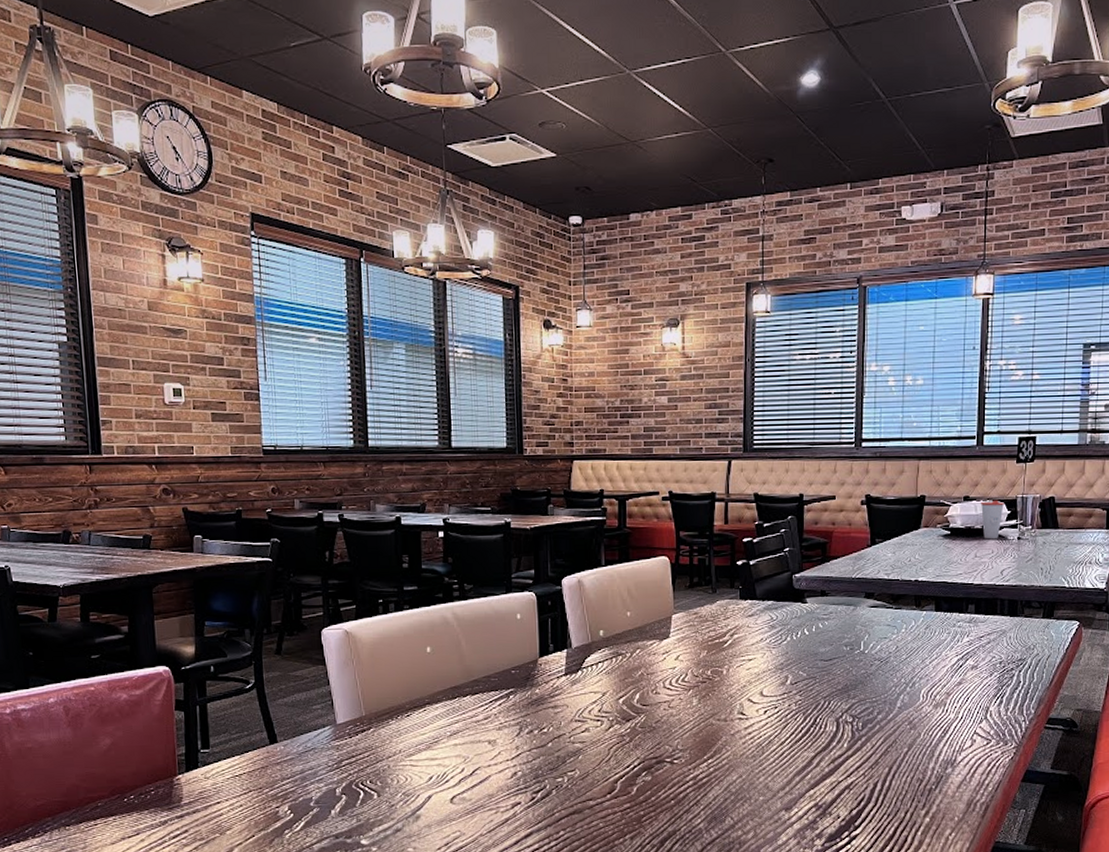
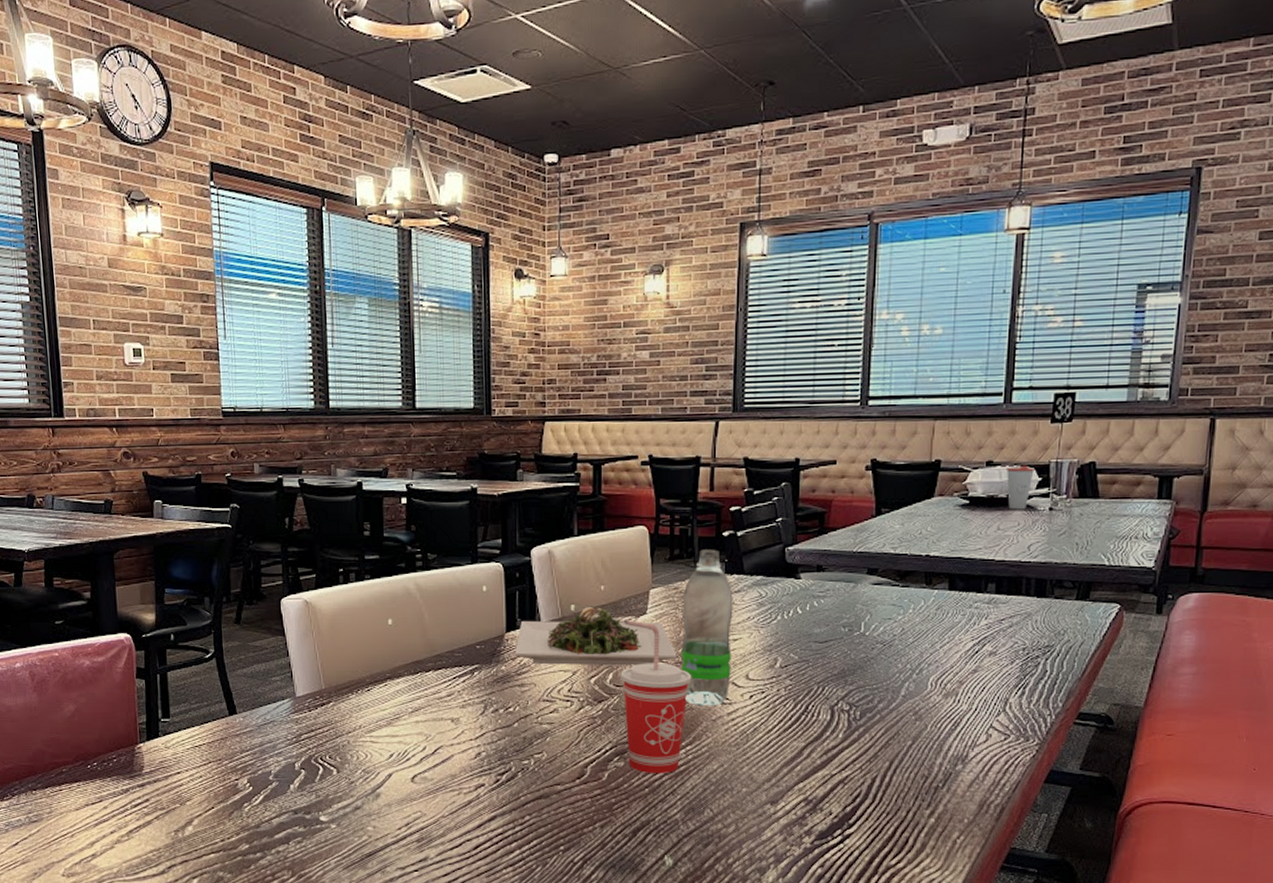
salad: none [547,631,698,687] -> present [514,606,677,666]
beverage cup: none [646,642,712,787] -> present [620,619,692,774]
bottle: none [701,577,748,722] -> present [680,549,733,706]

